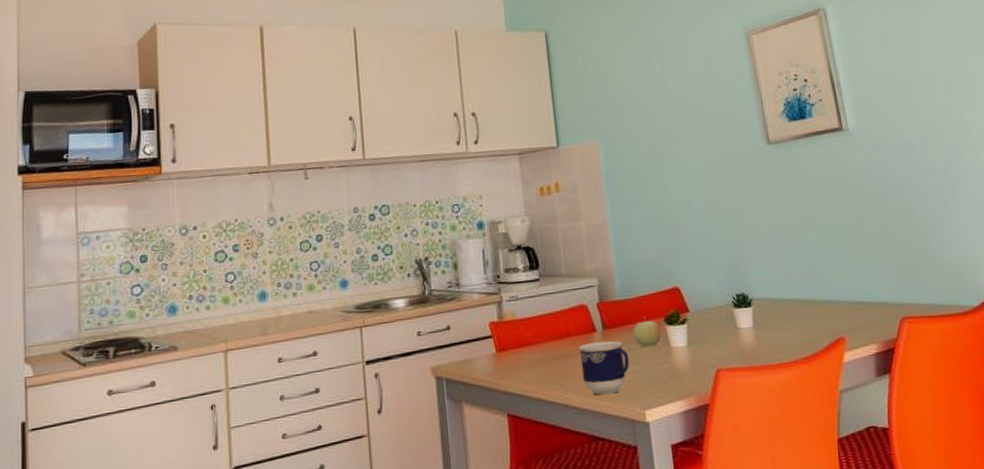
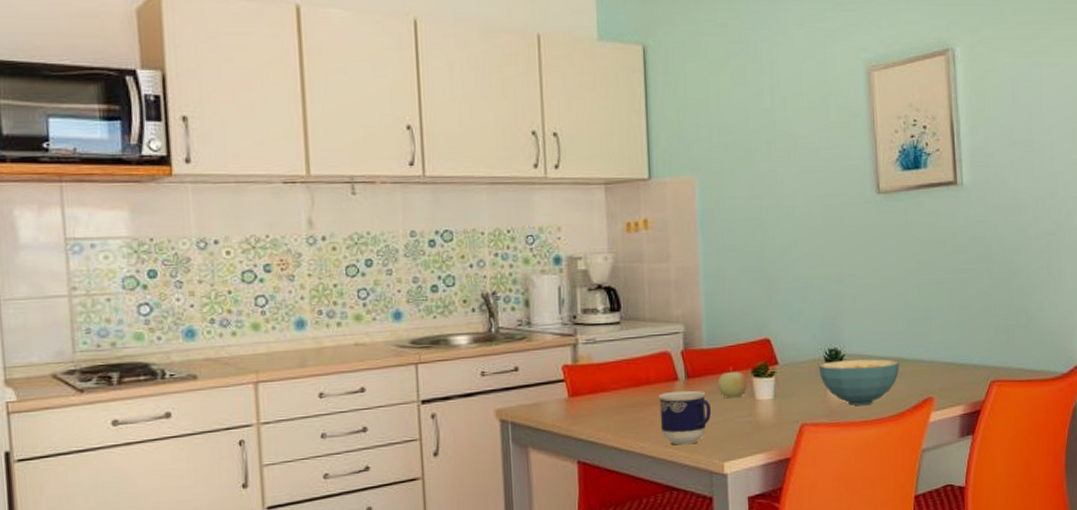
cereal bowl: none [728,301,808,349] -> present [818,359,900,405]

